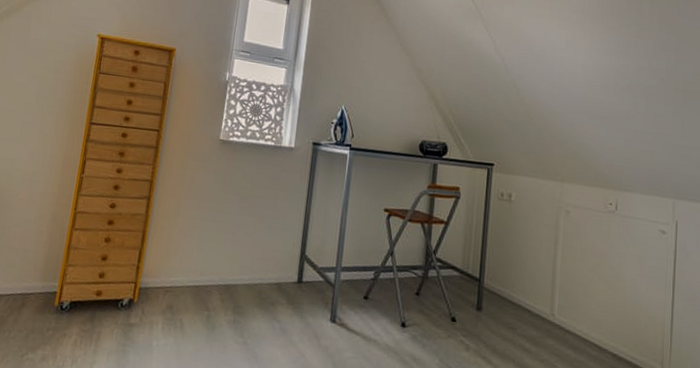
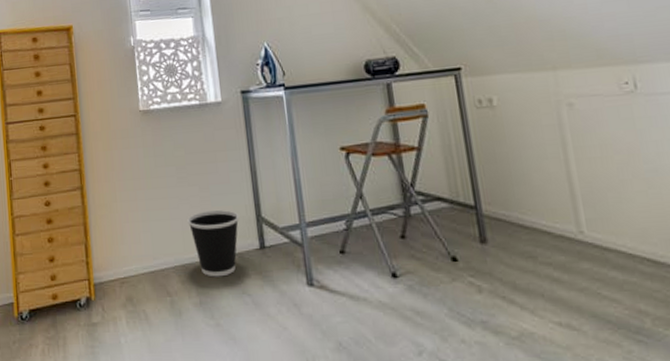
wastebasket: none [239,240,286,301] -> present [187,210,240,277]

